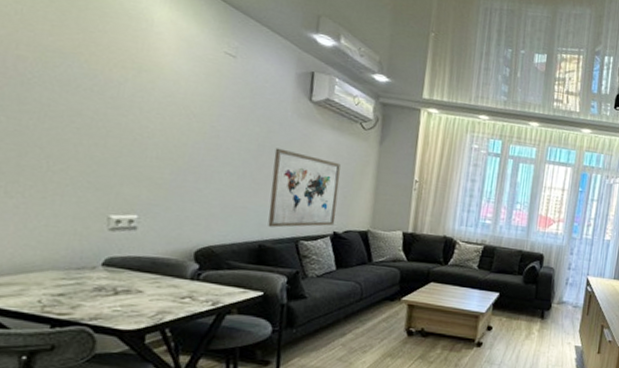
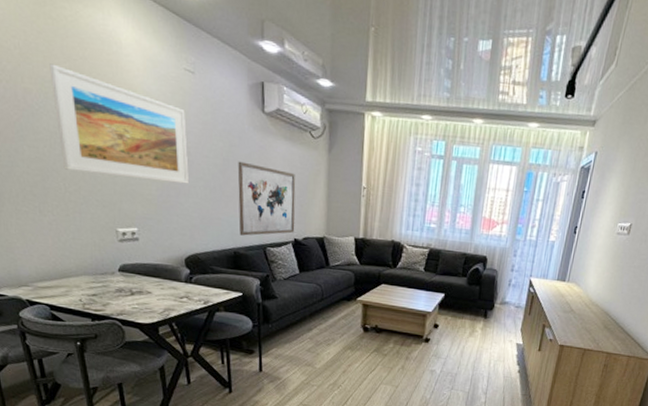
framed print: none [51,33,220,169] -> present [49,63,189,184]

